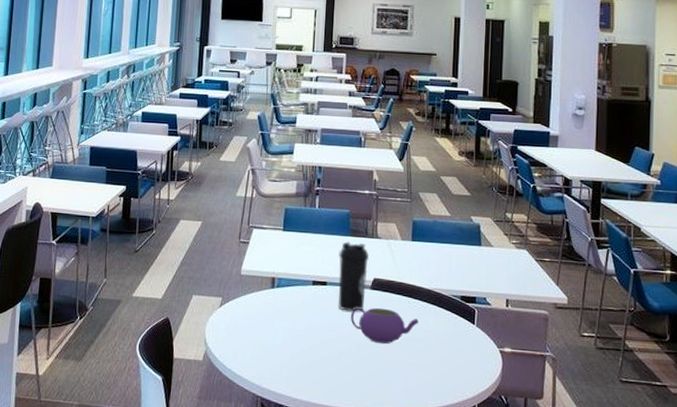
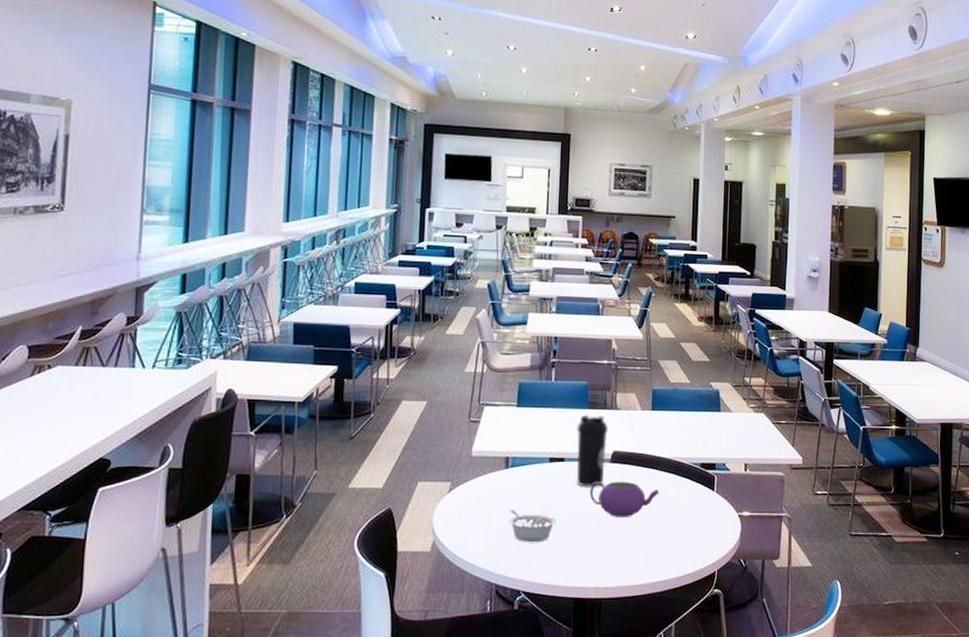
legume: none [273,327,319,360] -> present [508,510,557,541]

